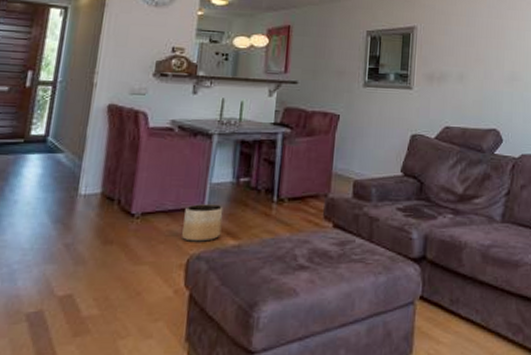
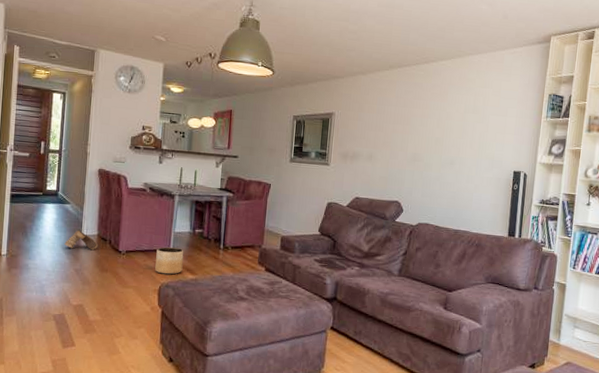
boots: none [51,188,101,215] -> present [64,230,98,250]

